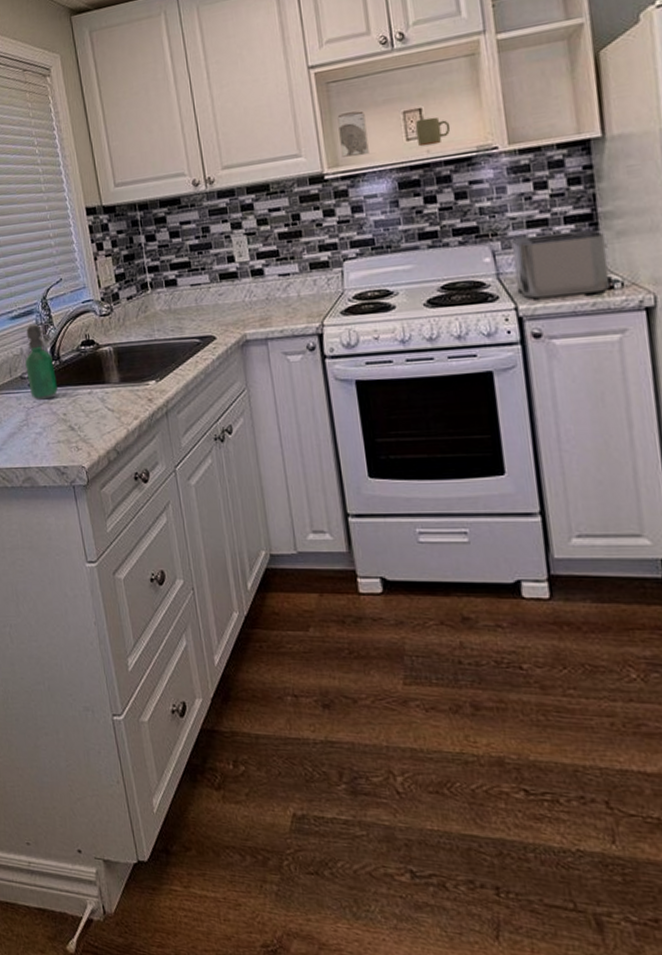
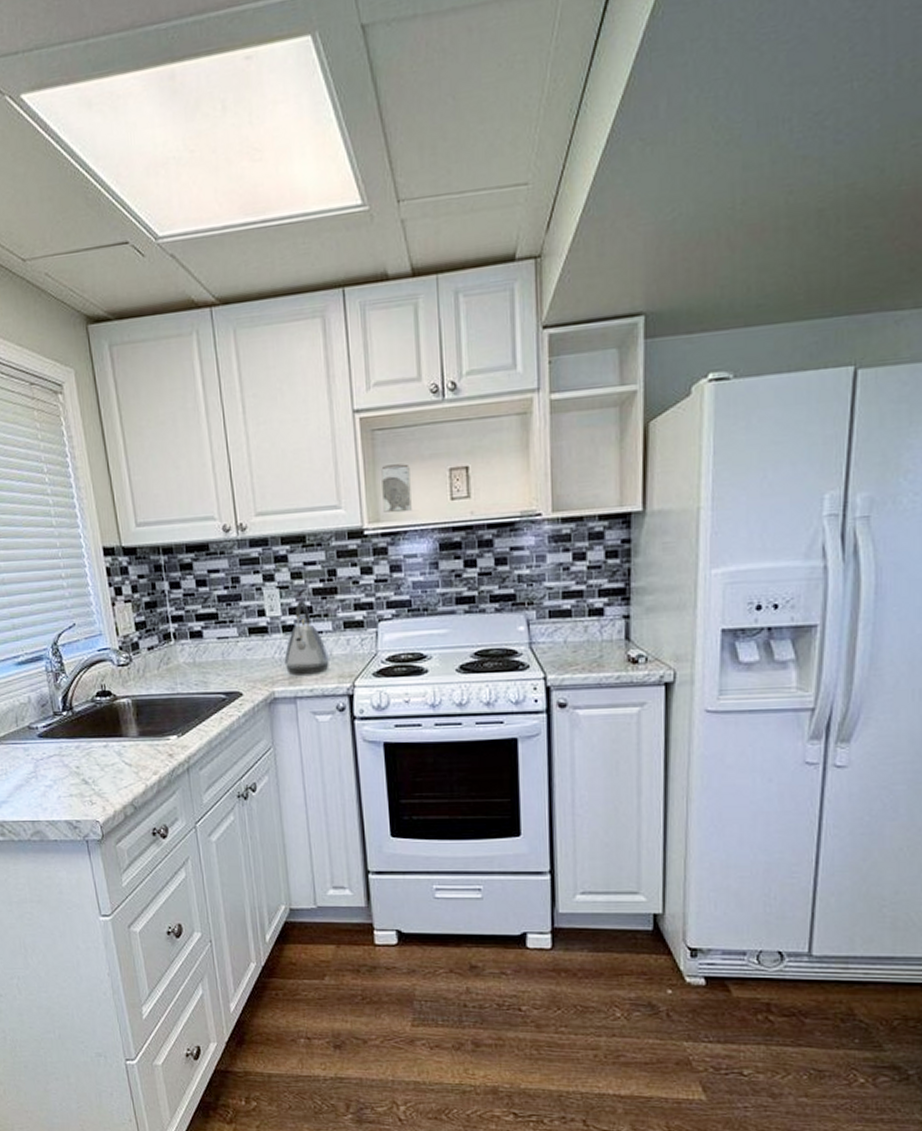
soap dispenser: present [25,324,59,400] -> none [33,672,71,752]
kettle: none [253,245,299,319] -> present [283,600,330,677]
mug: present [415,116,451,147] -> none [460,477,497,508]
toaster: present [511,229,614,302] -> none [546,603,639,672]

